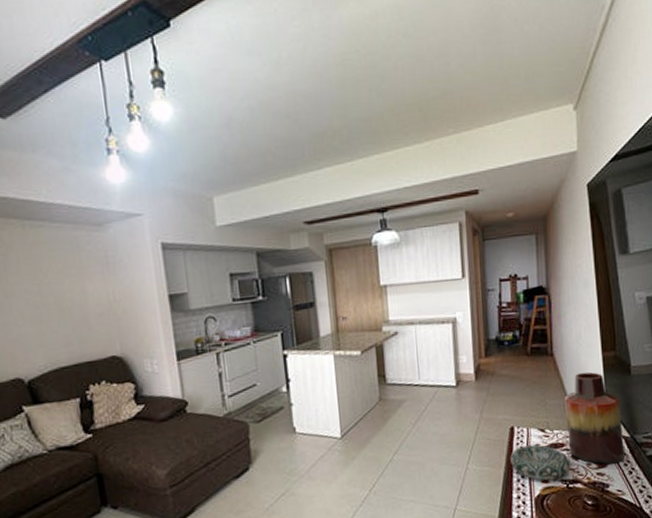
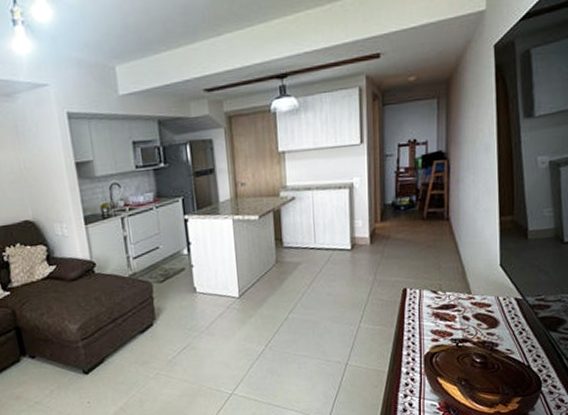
decorative bowl: present [510,444,571,481] -> none [402,305,461,340]
vase: present [564,372,625,465] -> none [458,236,516,325]

